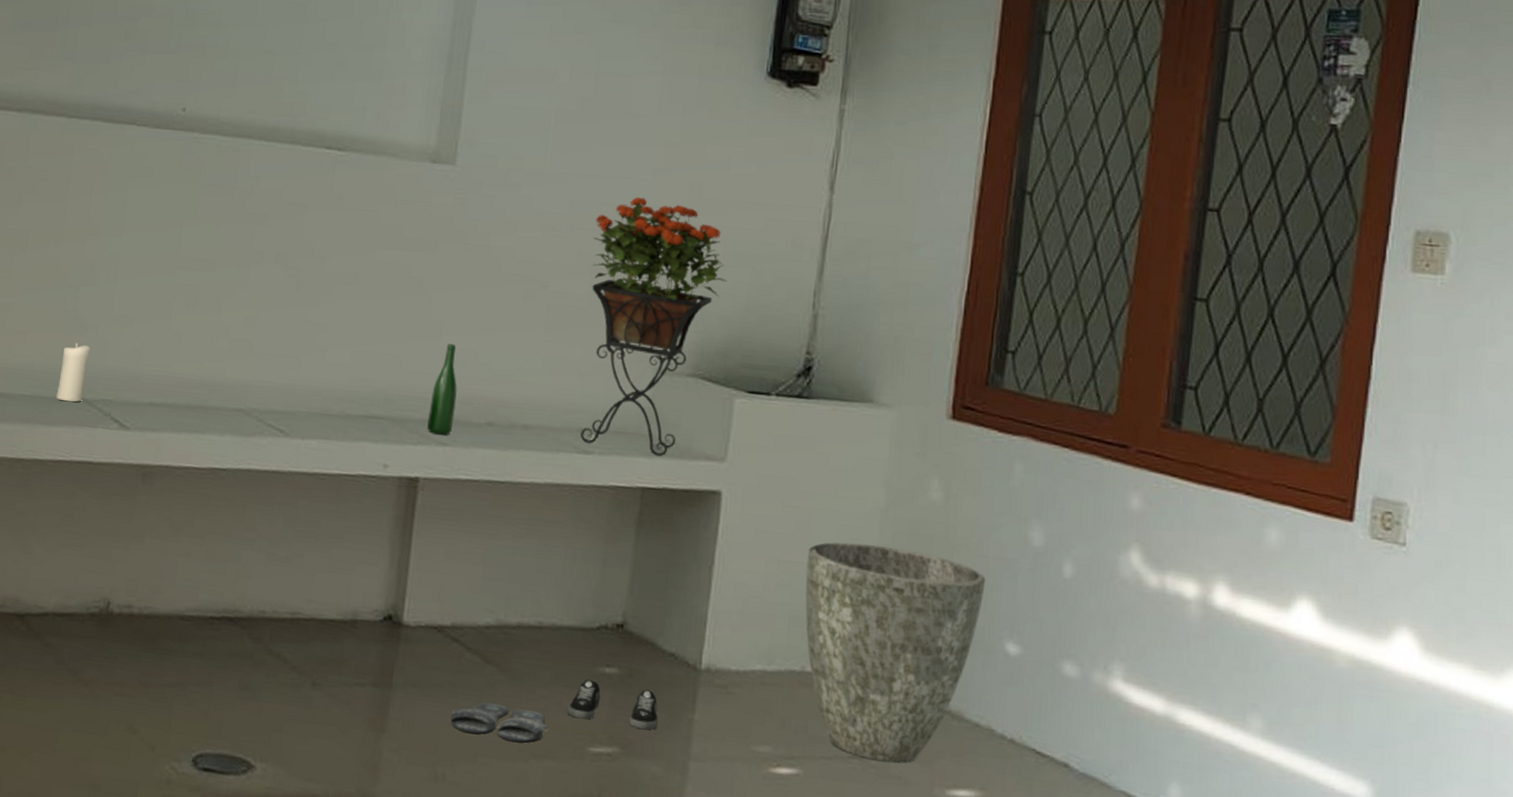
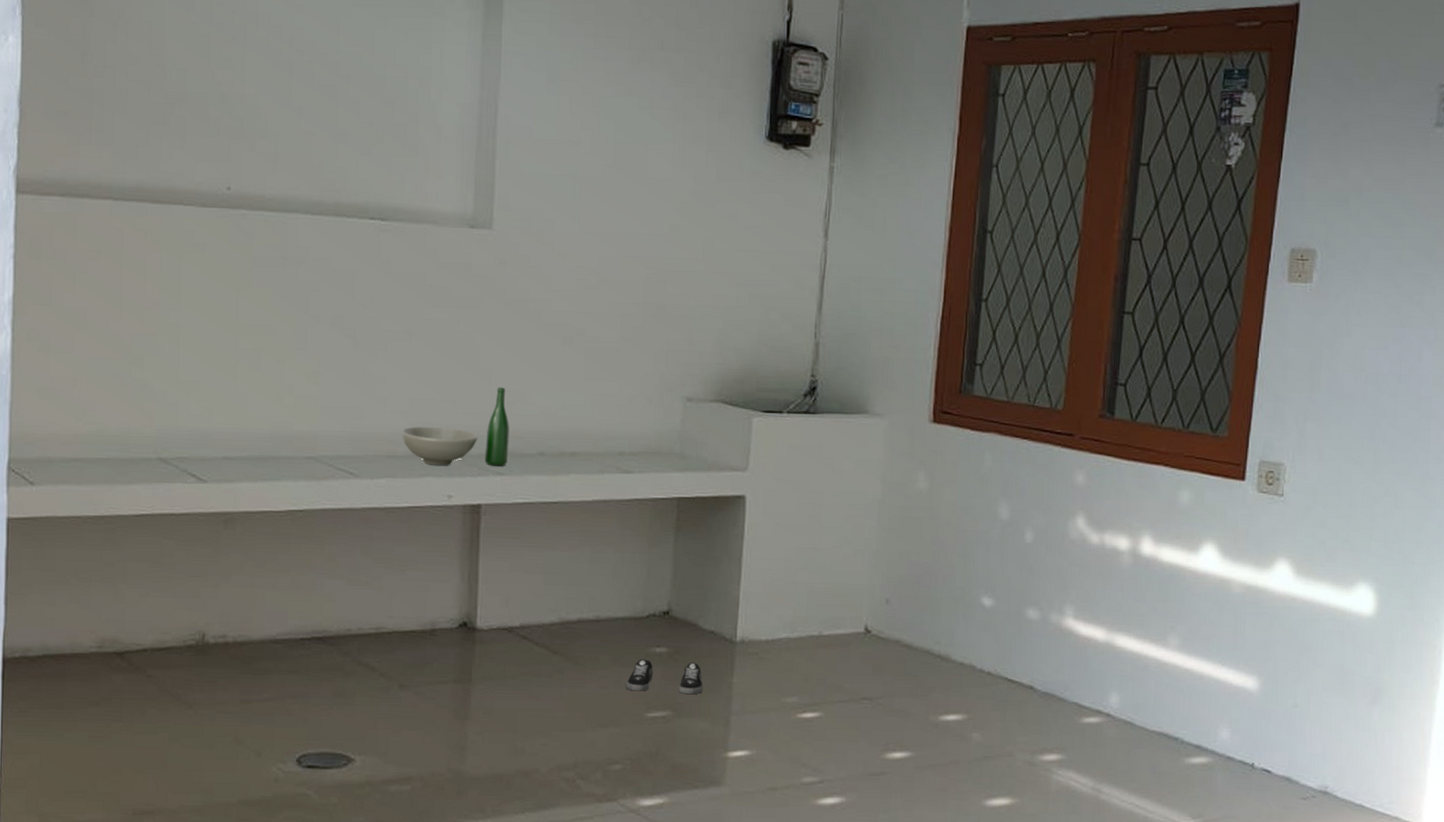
candle: present [54,342,90,403] -> none [130,408,161,462]
decorative bowl: none [338,382,422,430] -> present [401,427,478,466]
slippers: present [451,702,549,743] -> none [525,686,611,716]
potted flower: present [580,197,727,457] -> none [621,251,741,471]
planter pot: present [805,542,986,763] -> none [819,529,965,699]

